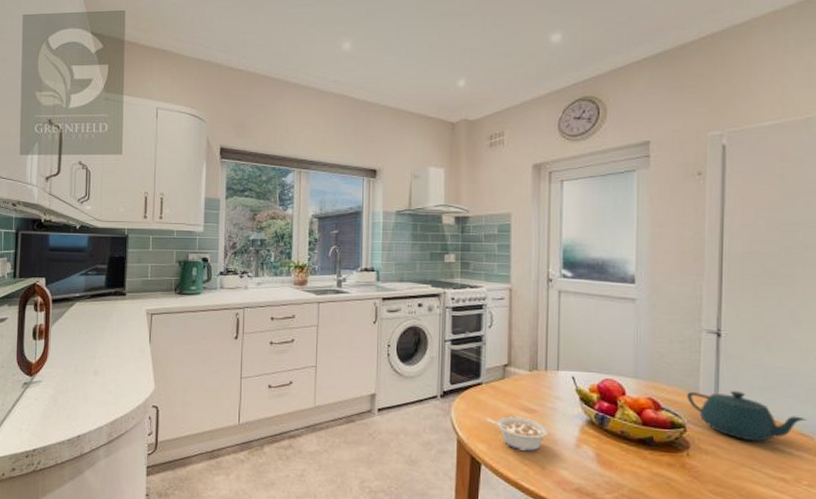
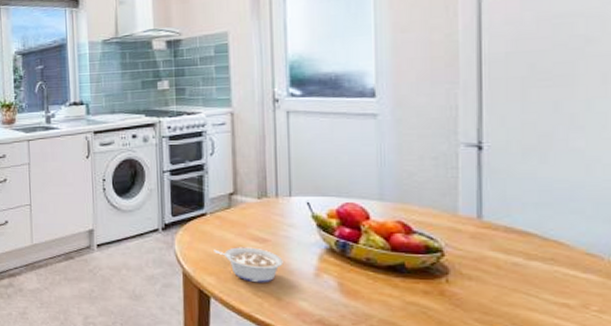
teapot: present [687,390,808,442] -> none [443,208,596,265]

